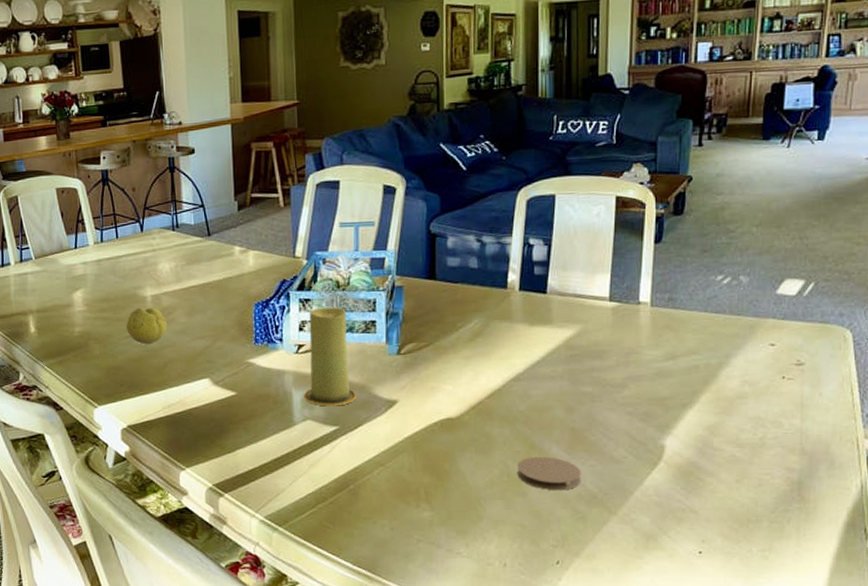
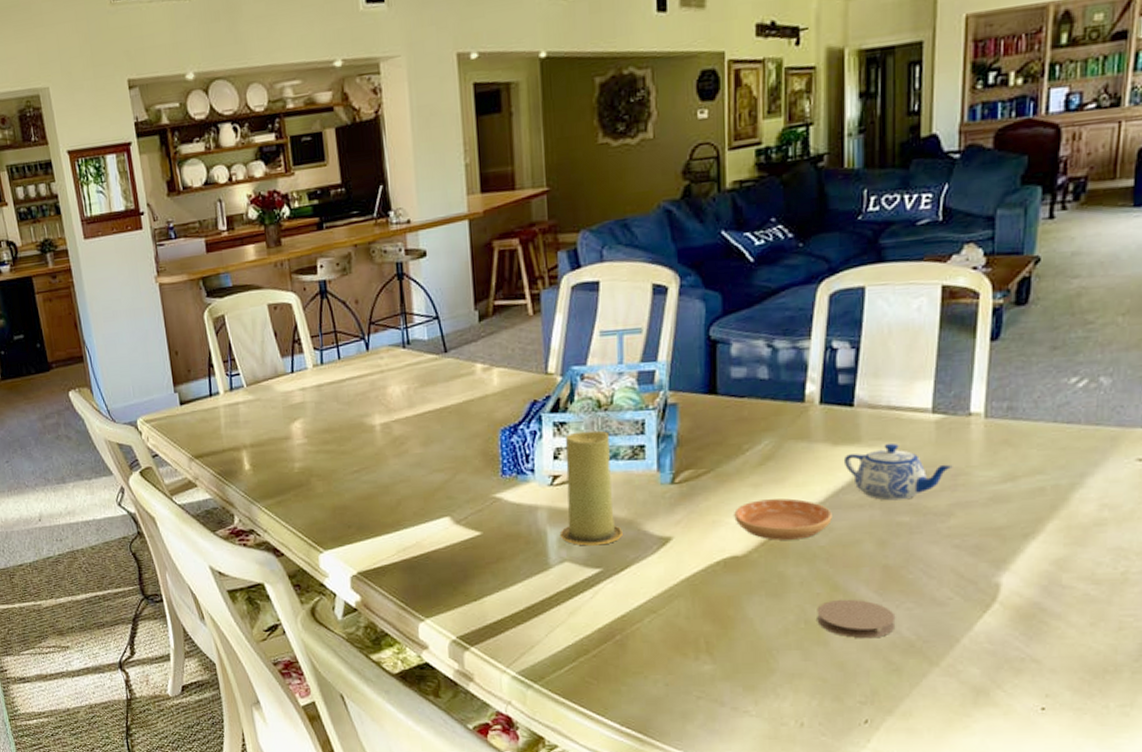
fruit: present [126,307,168,345] -> none [352,437,401,481]
saucer: none [449,369,529,405] -> present [734,498,832,540]
teapot: none [538,325,626,374] -> present [843,443,953,501]

